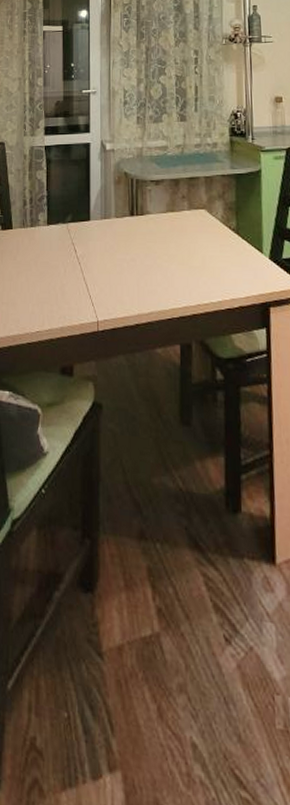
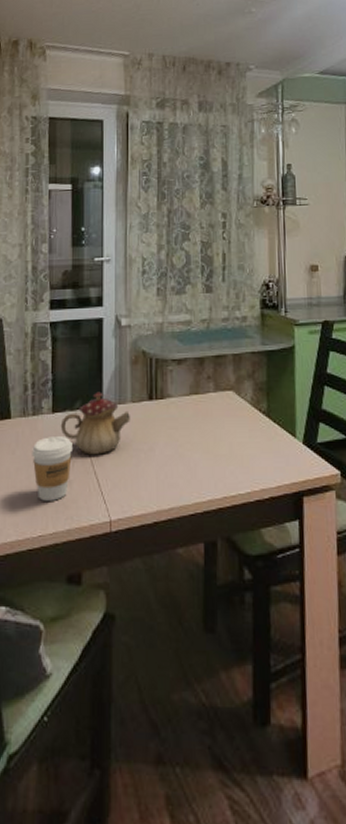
coffee cup: none [30,246,65,302] -> present [32,437,72,501]
teapot: none [54,207,114,263] -> present [60,392,130,455]

